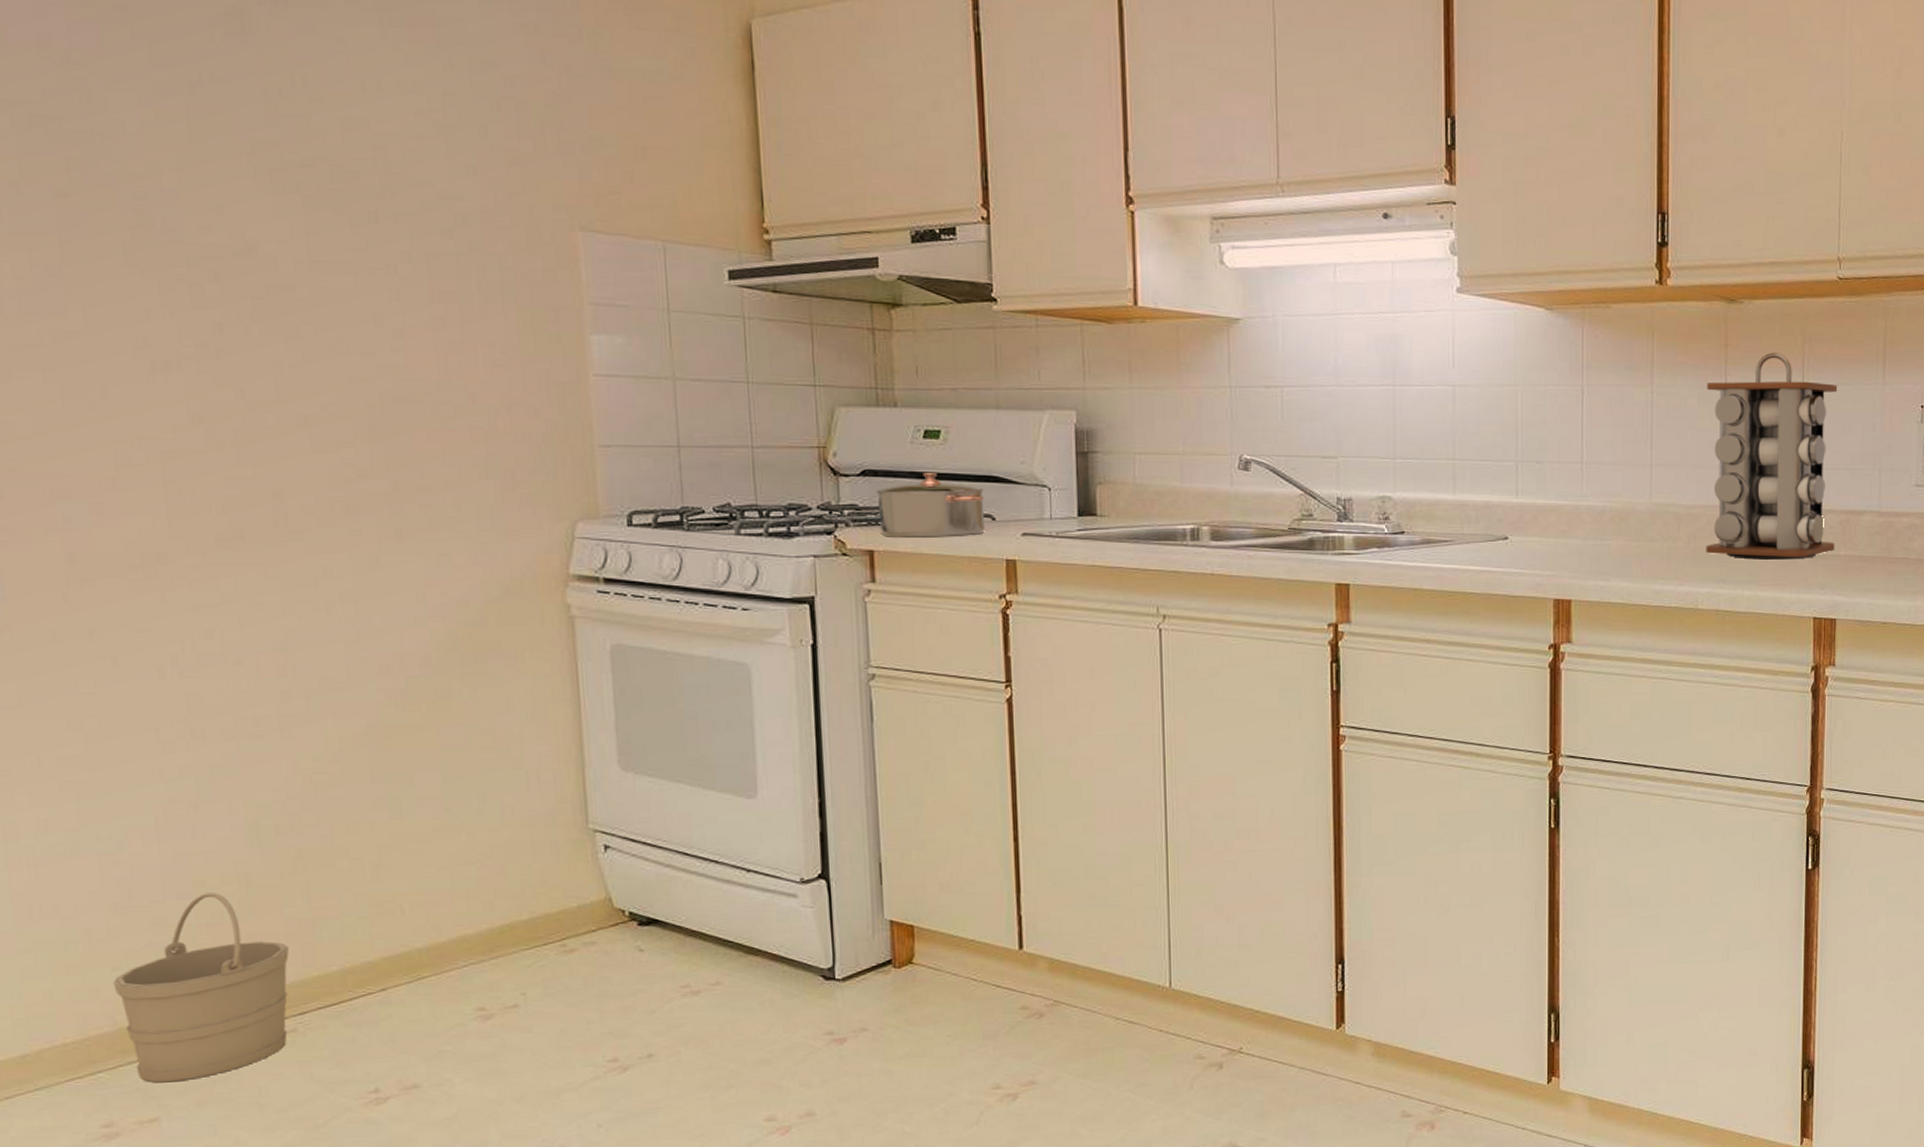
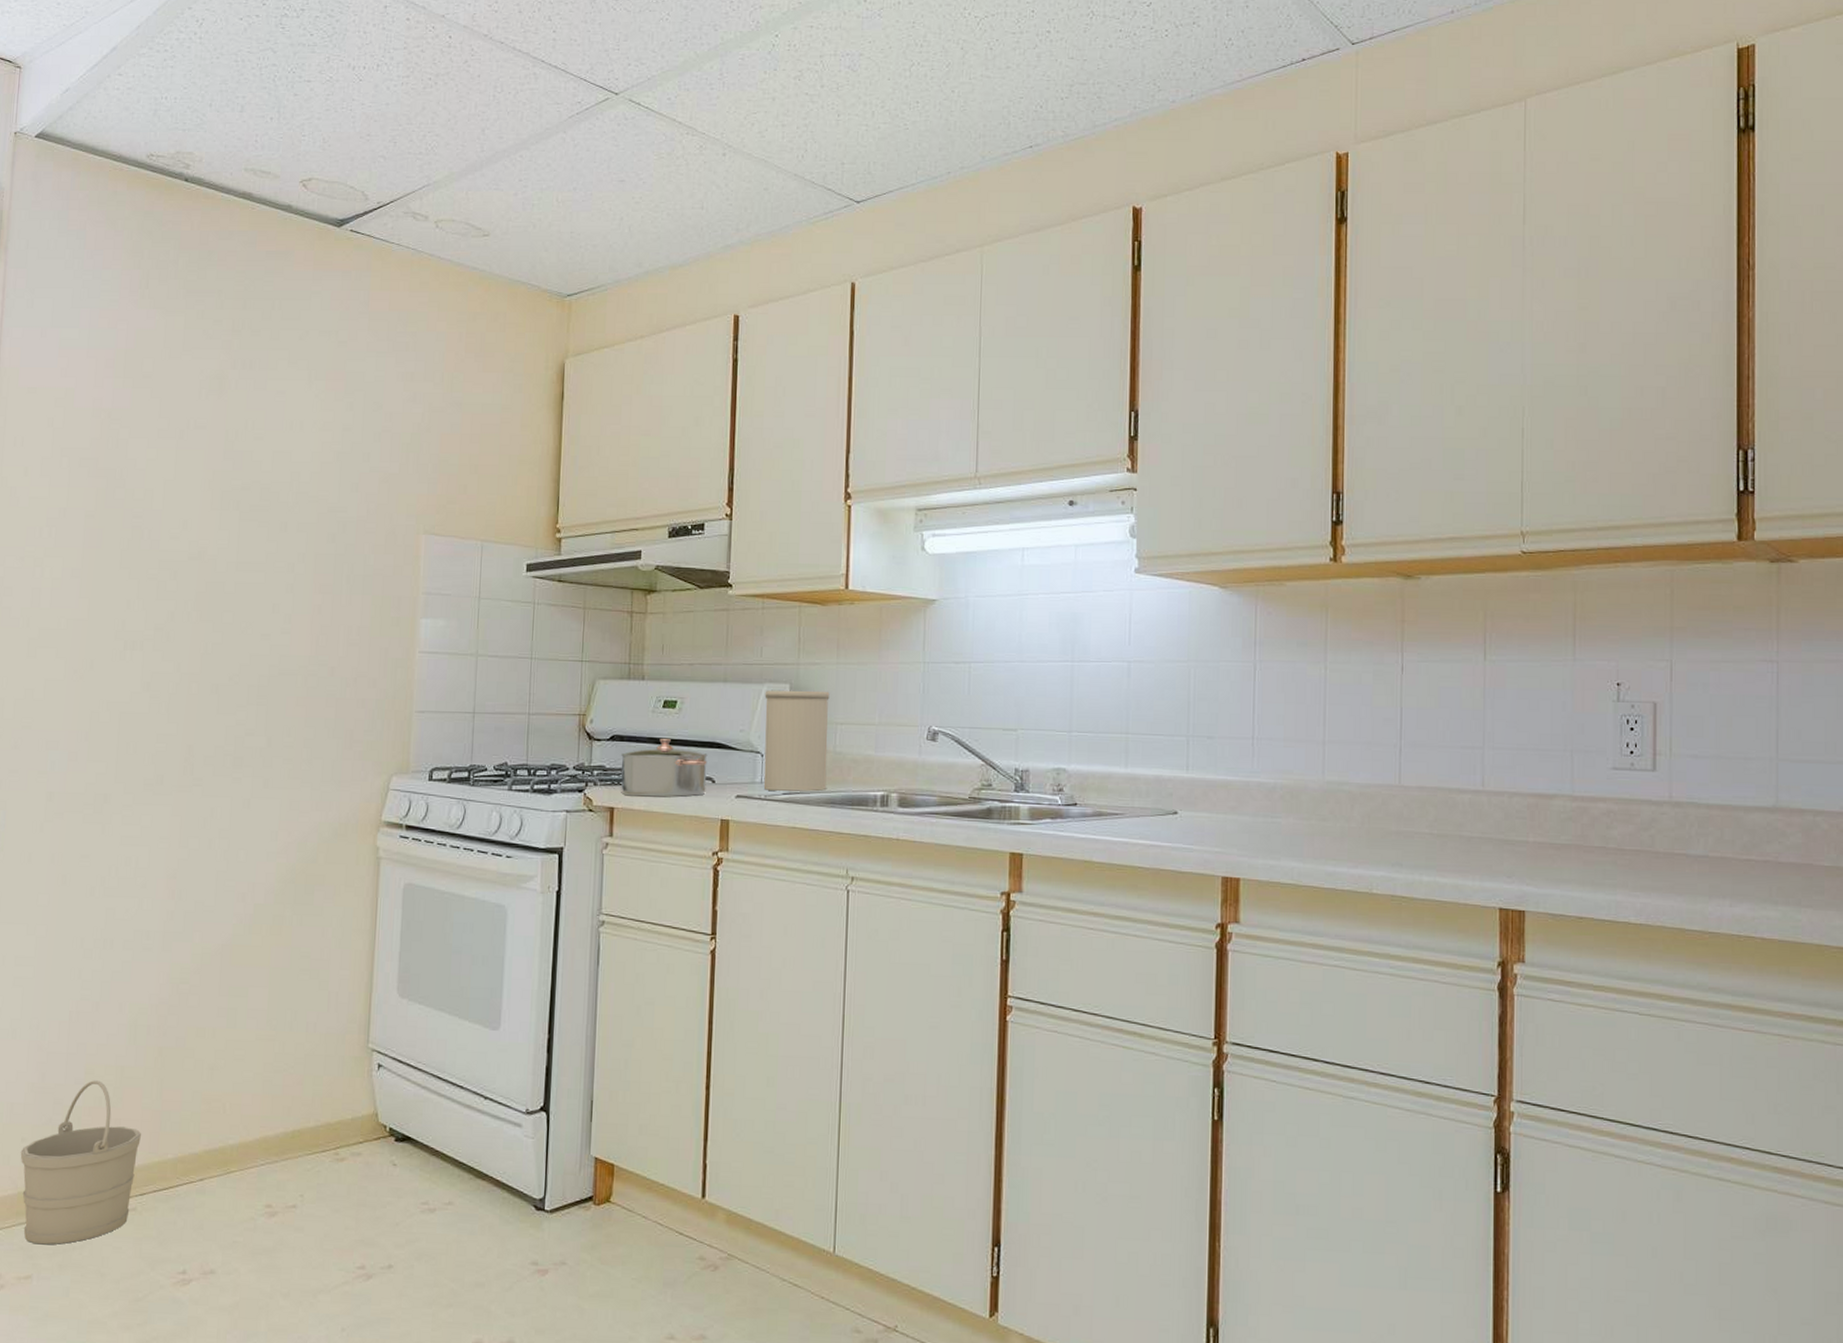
canister: none [1047,418,1127,527] -> present [763,690,830,792]
spice rack: present [1706,352,1838,560] -> none [1381,628,1523,845]

